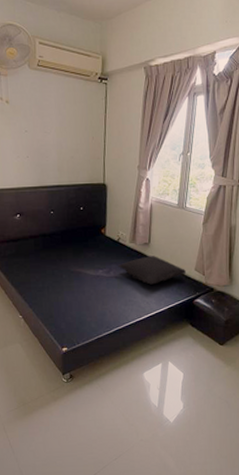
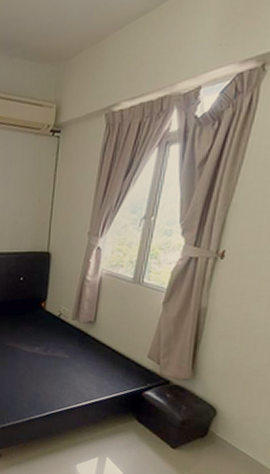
pillow: present [118,256,186,285] -> none [56,336,136,369]

